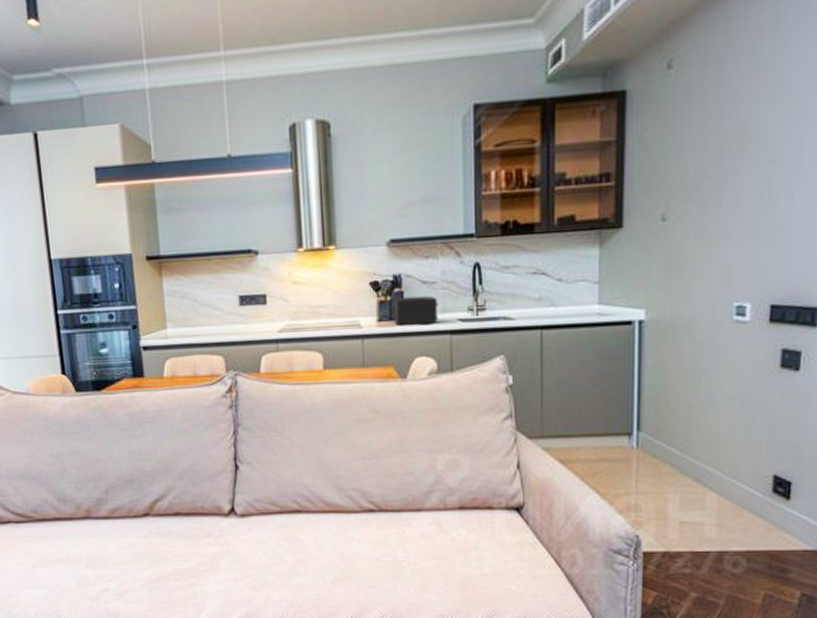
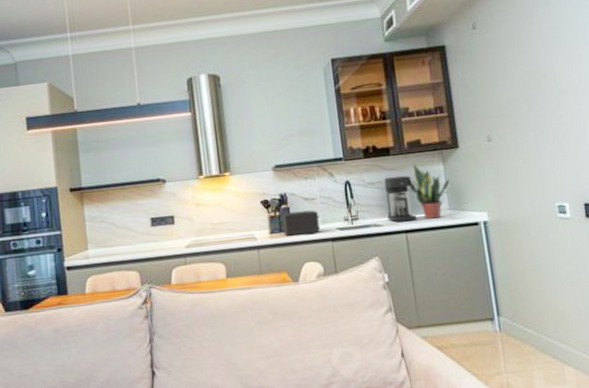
coffee maker: none [521,260,557,316] -> present [384,176,417,223]
potted plant: none [552,245,605,314] -> present [408,163,450,219]

